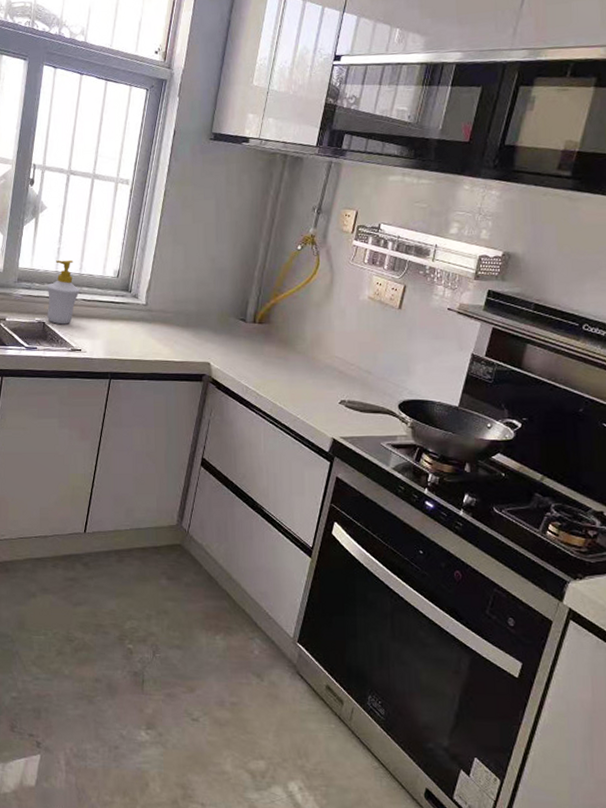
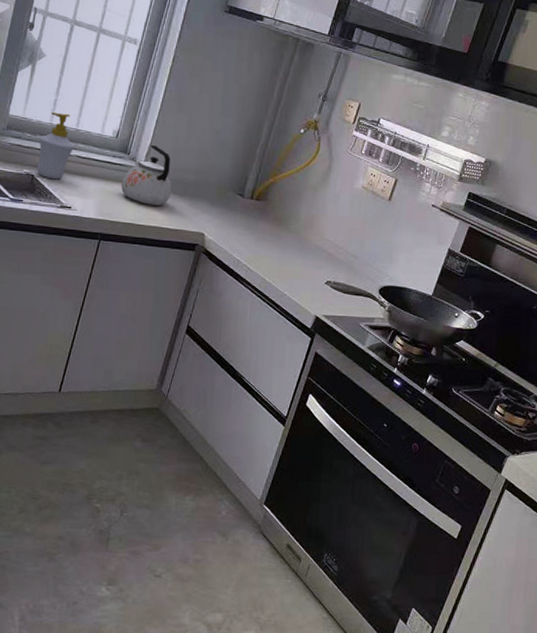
kettle: none [126,279,175,340] -> present [121,144,172,206]

